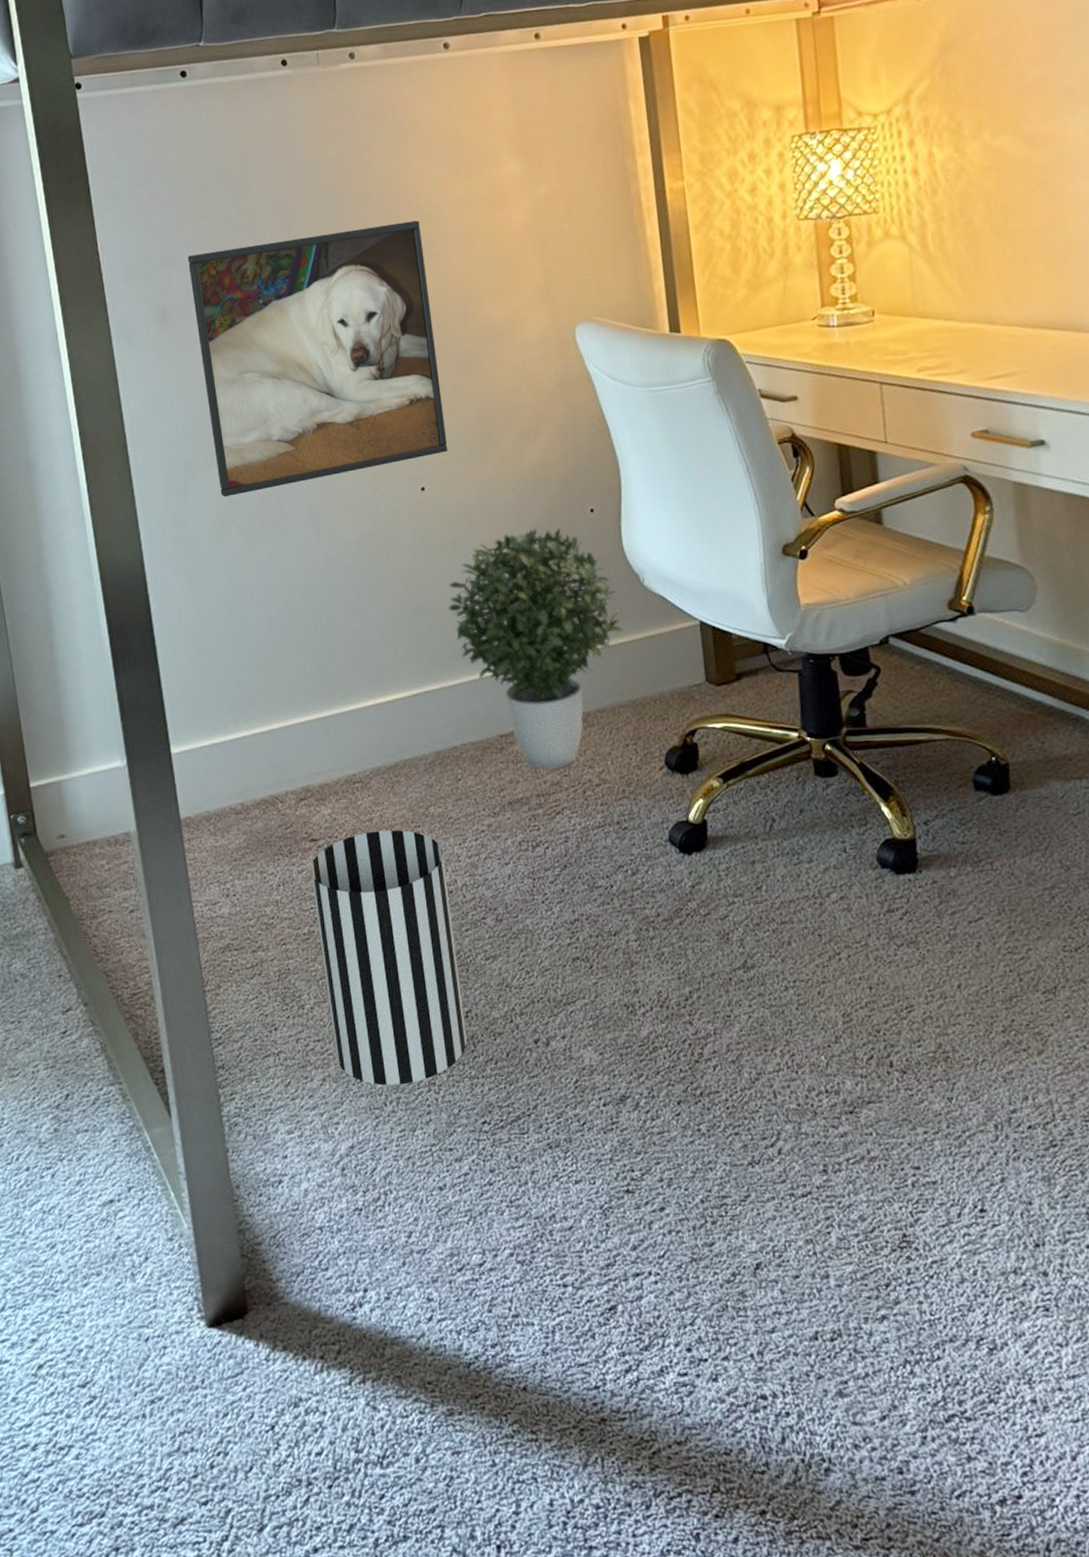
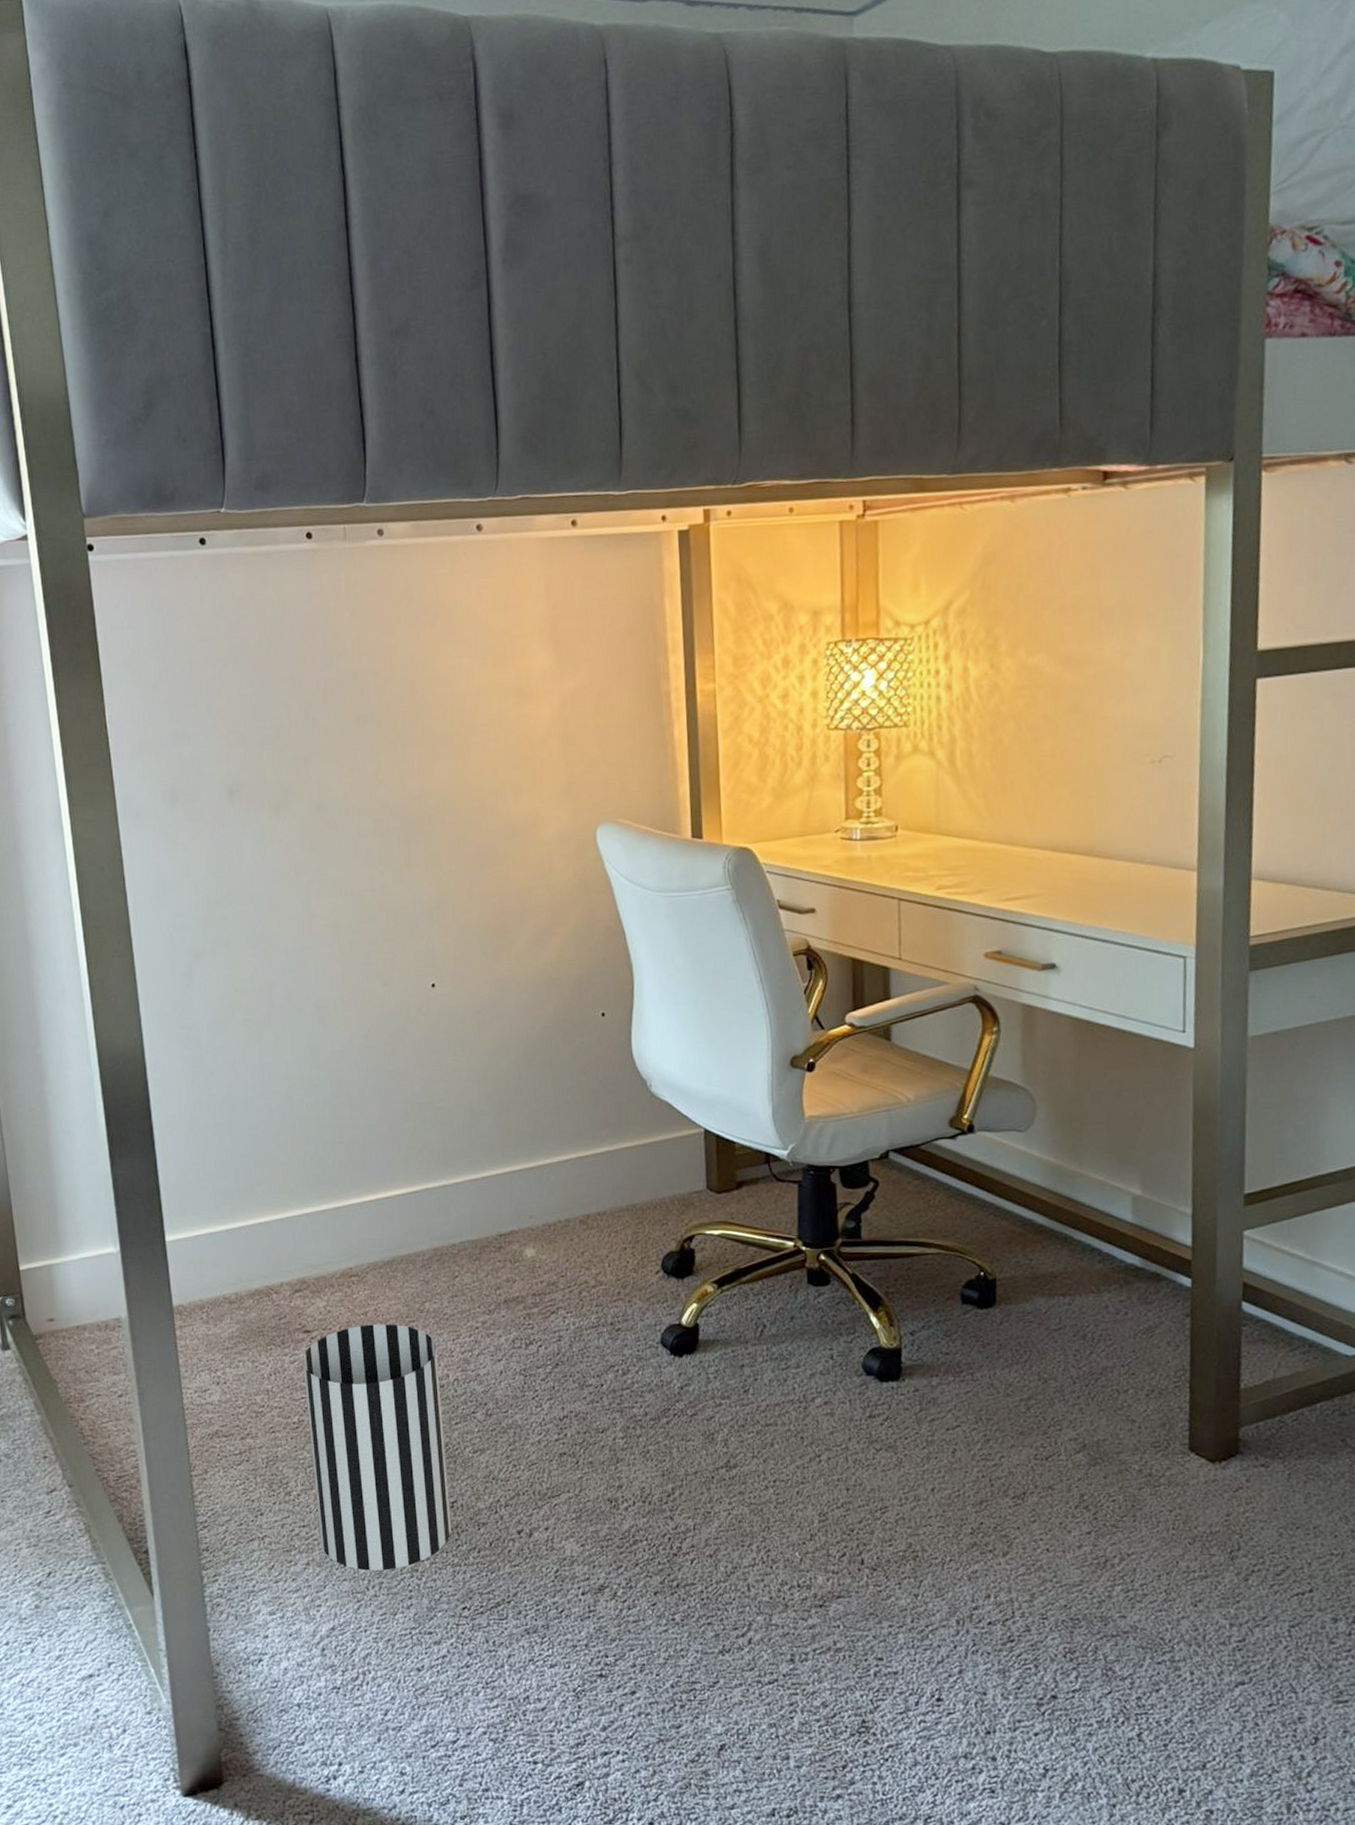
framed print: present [187,220,448,497] -> none [200,709,461,985]
potted plant: present [448,528,623,770] -> none [454,1030,628,1271]

